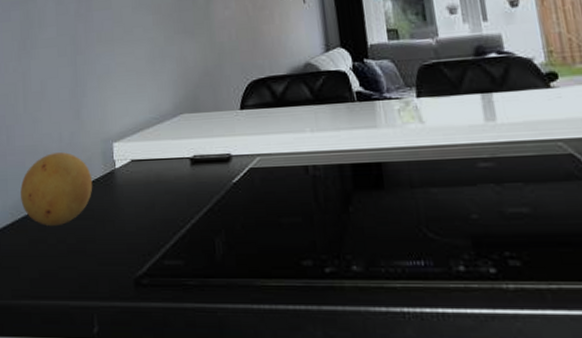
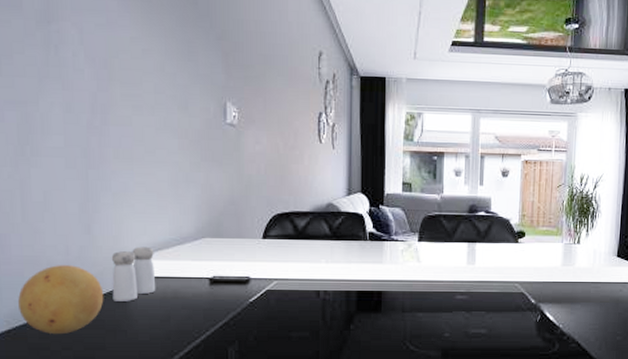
salt and pepper shaker: none [98,128,140,188] -> present [111,246,156,301]

